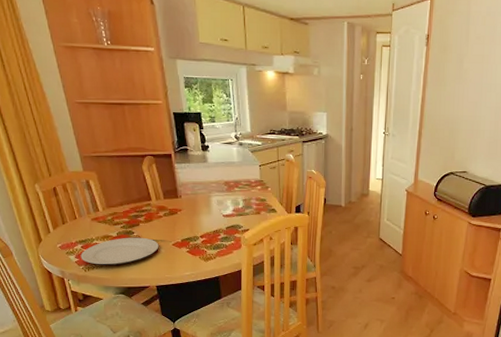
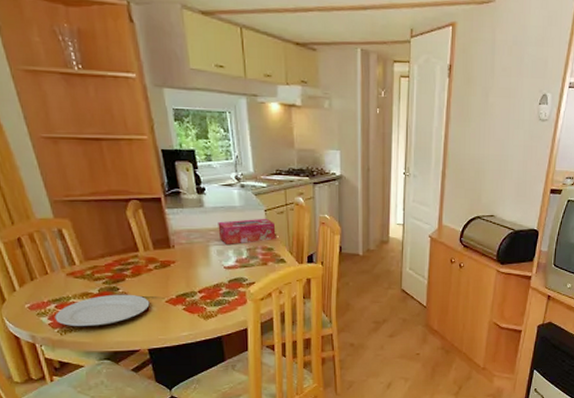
tissue box: none [219,172,269,195] -> present [218,218,276,244]

